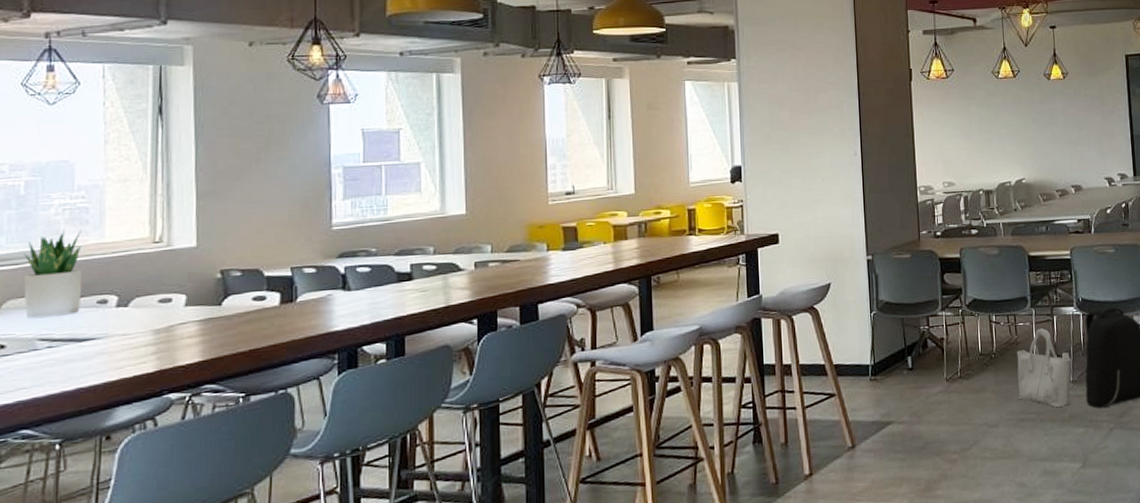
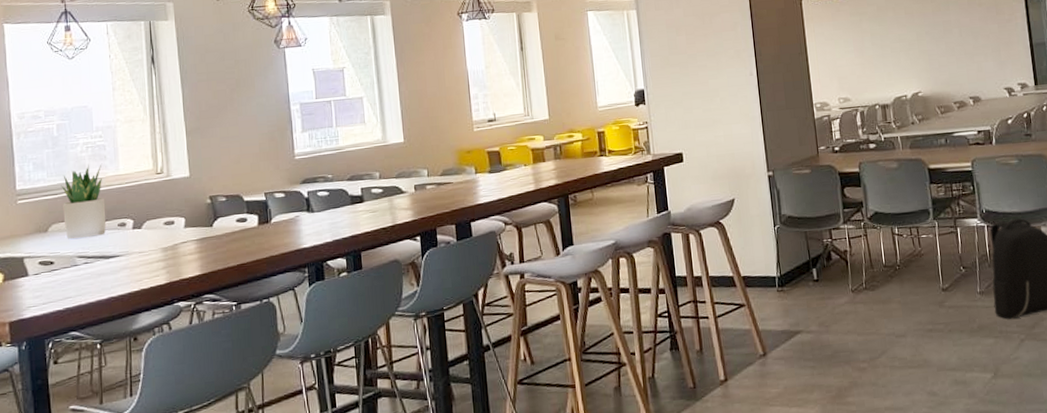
handbag: present [1017,327,1072,408] -> none [921,239,980,319]

